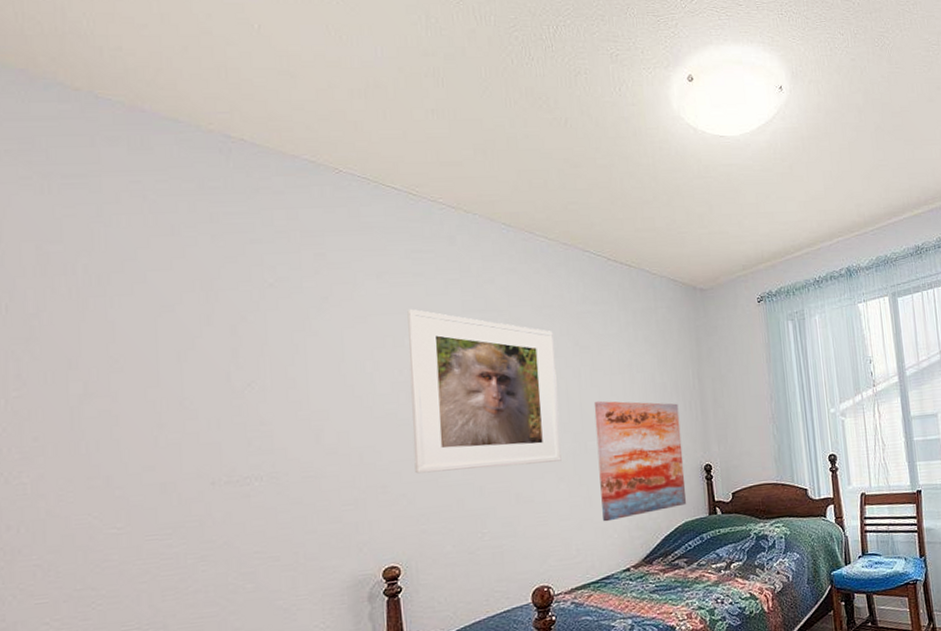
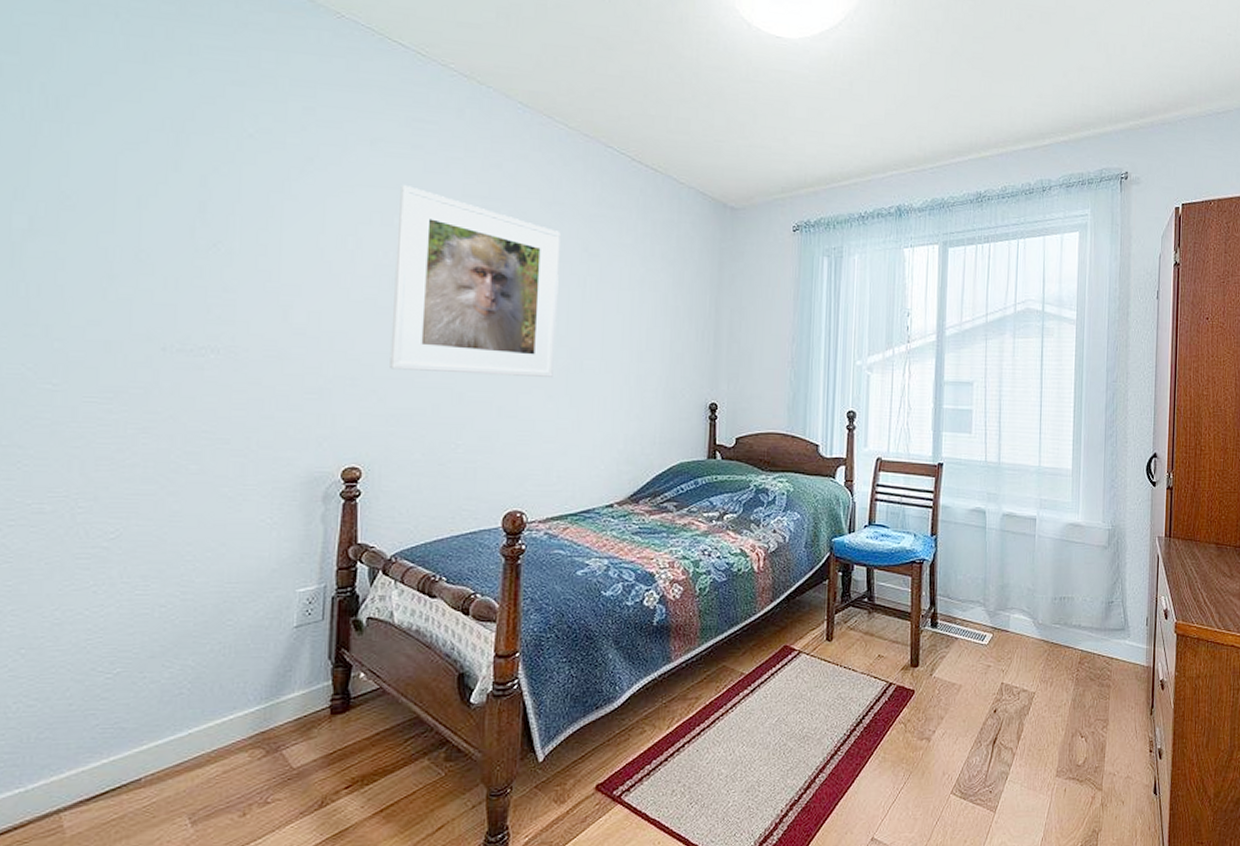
wall art: present [594,400,686,522] -> none [591,316,690,451]

